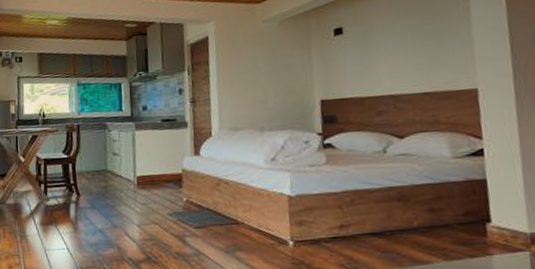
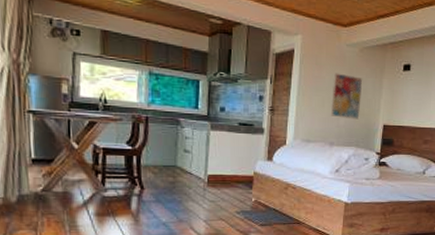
wall art: none [253,51,291,100] -> present [330,73,363,120]

